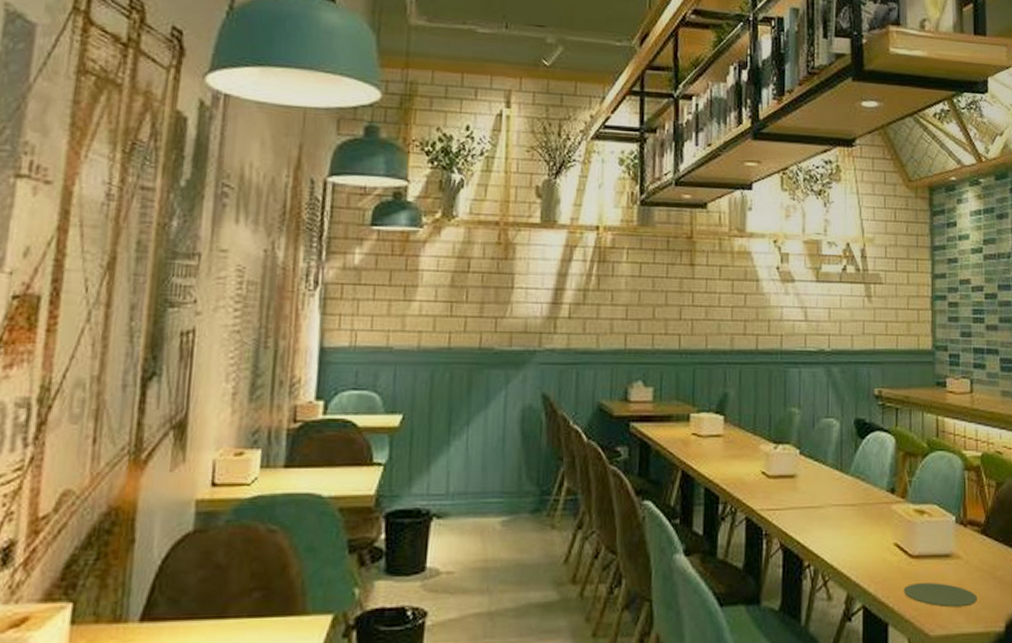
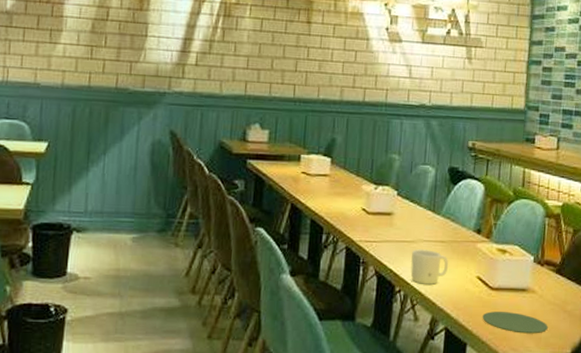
mug: none [819,514,862,557] -> present [410,248,449,286]

